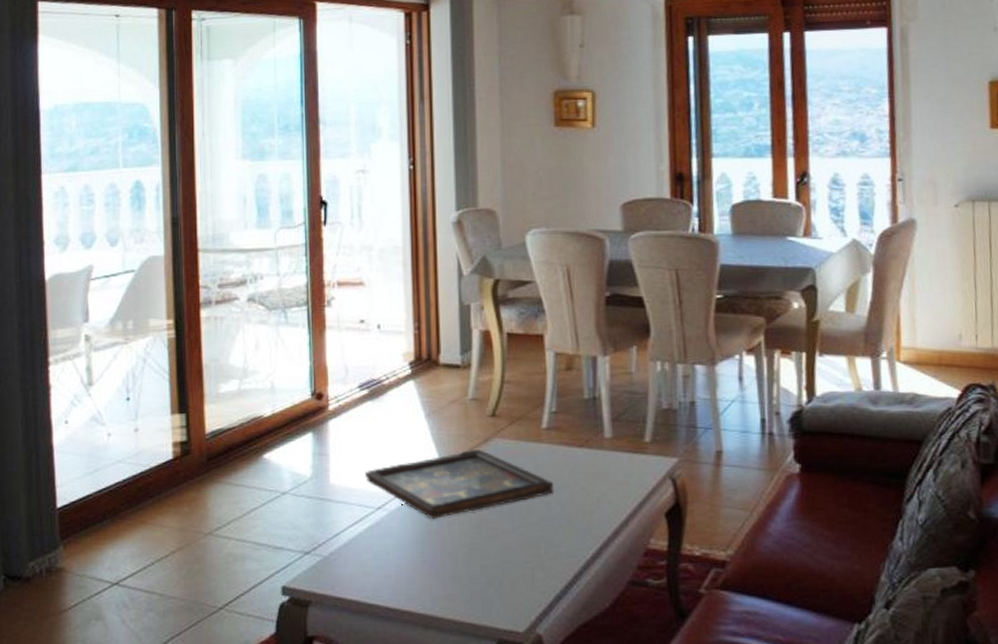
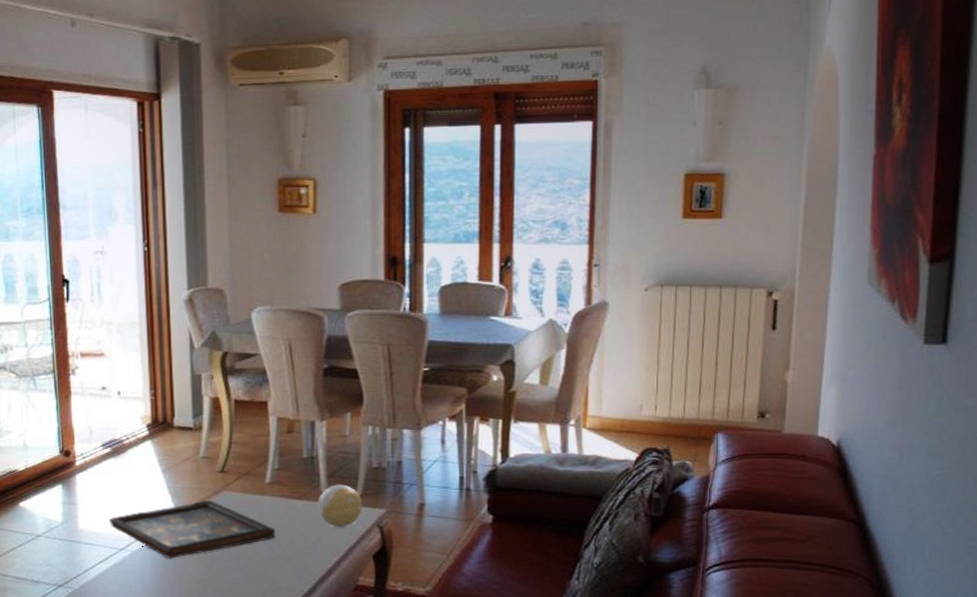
decorative ball: none [601,429,652,480] -> present [318,484,362,528]

